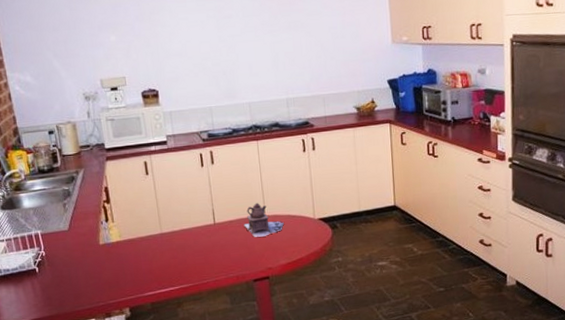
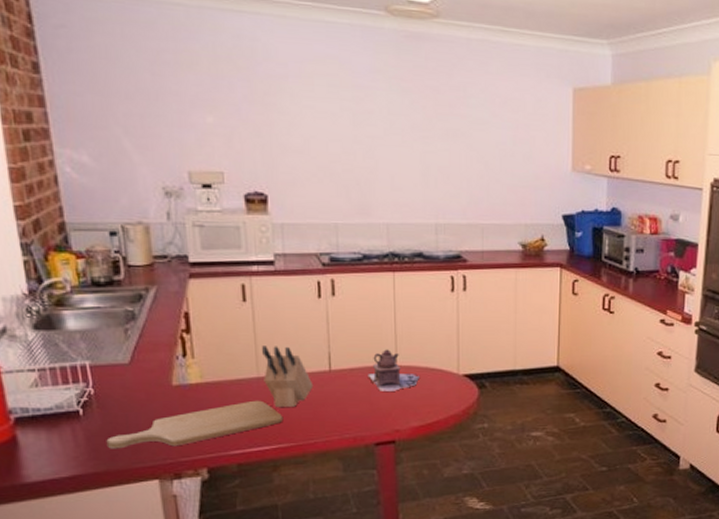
chopping board: none [56,251,183,297] -> present [106,400,284,449]
knife block: none [163,207,203,256] -> present [262,346,314,407]

